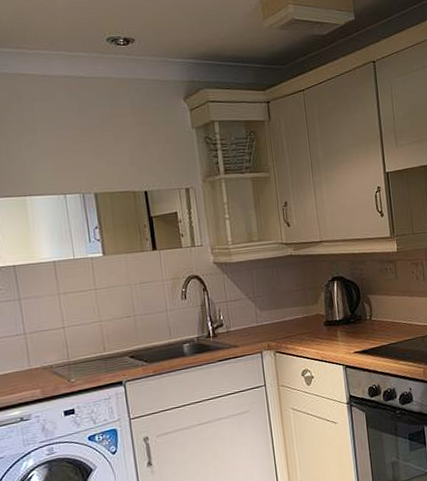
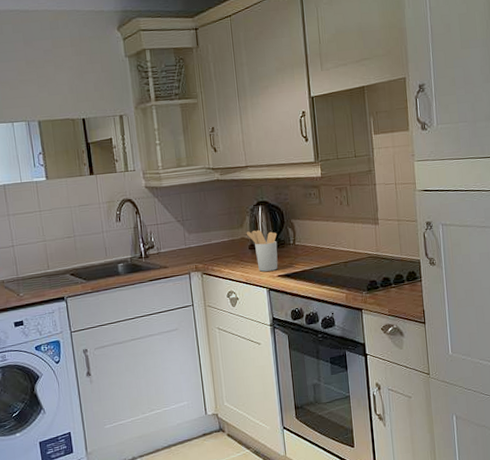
utensil holder: none [321,306,355,349] -> present [246,230,278,272]

